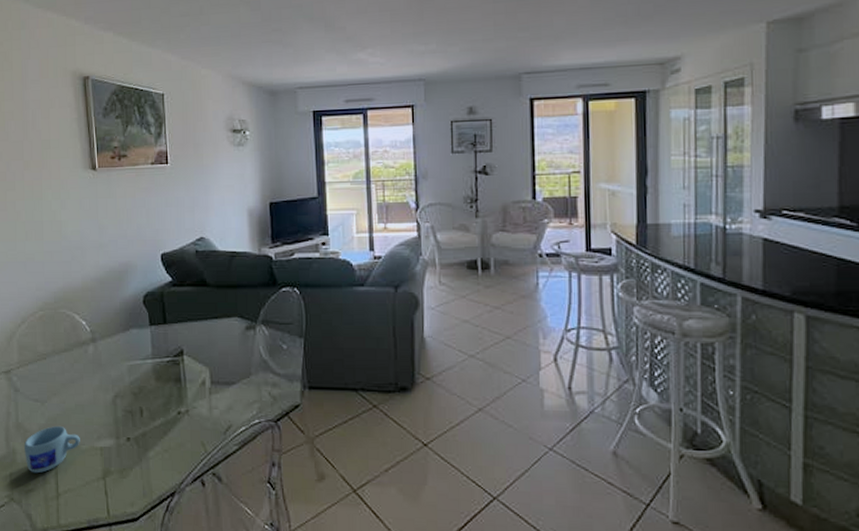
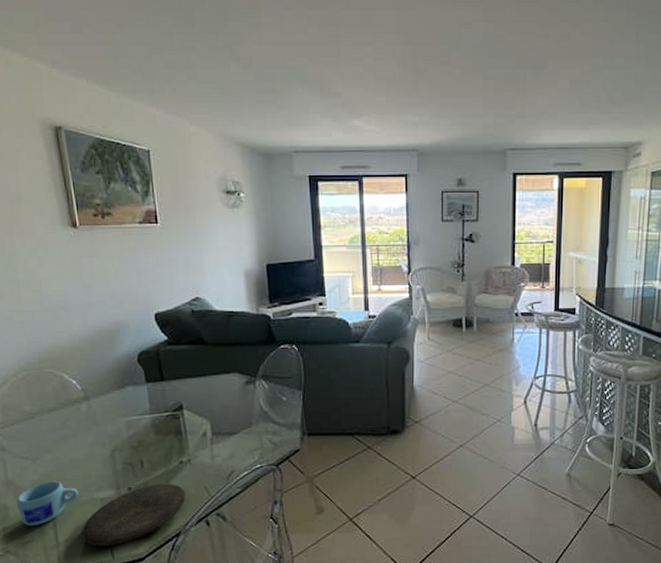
plate: none [80,435,182,501] -> present [81,483,186,546]

